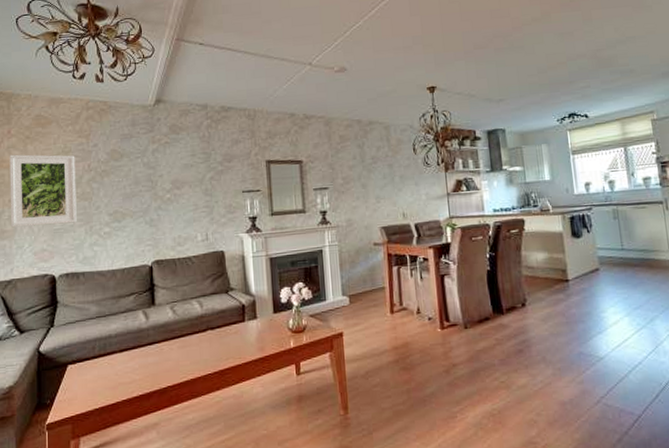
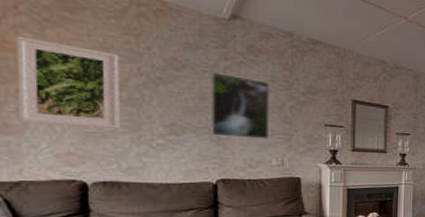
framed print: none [143,155,193,218] -> present [210,72,269,139]

